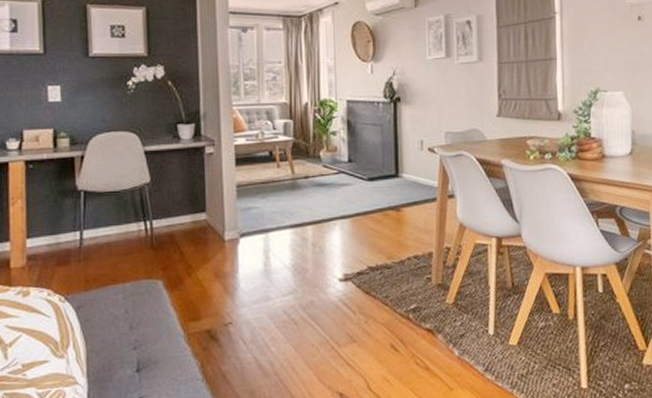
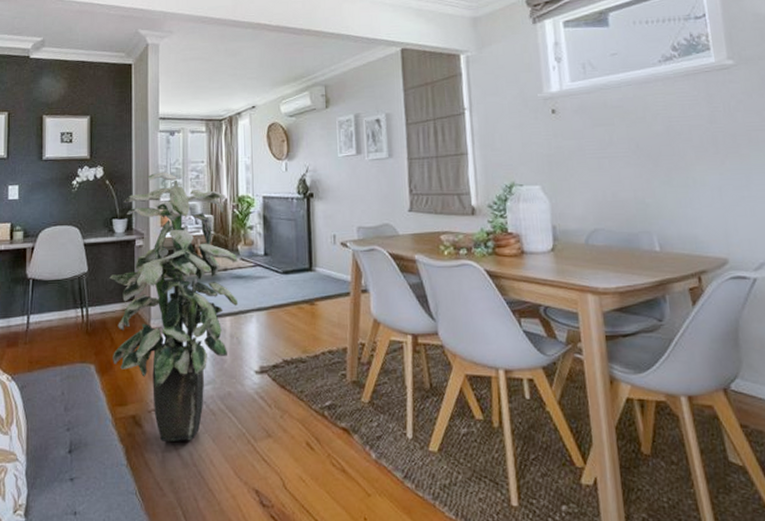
indoor plant: none [176,73,321,354] -> present [109,173,239,441]

